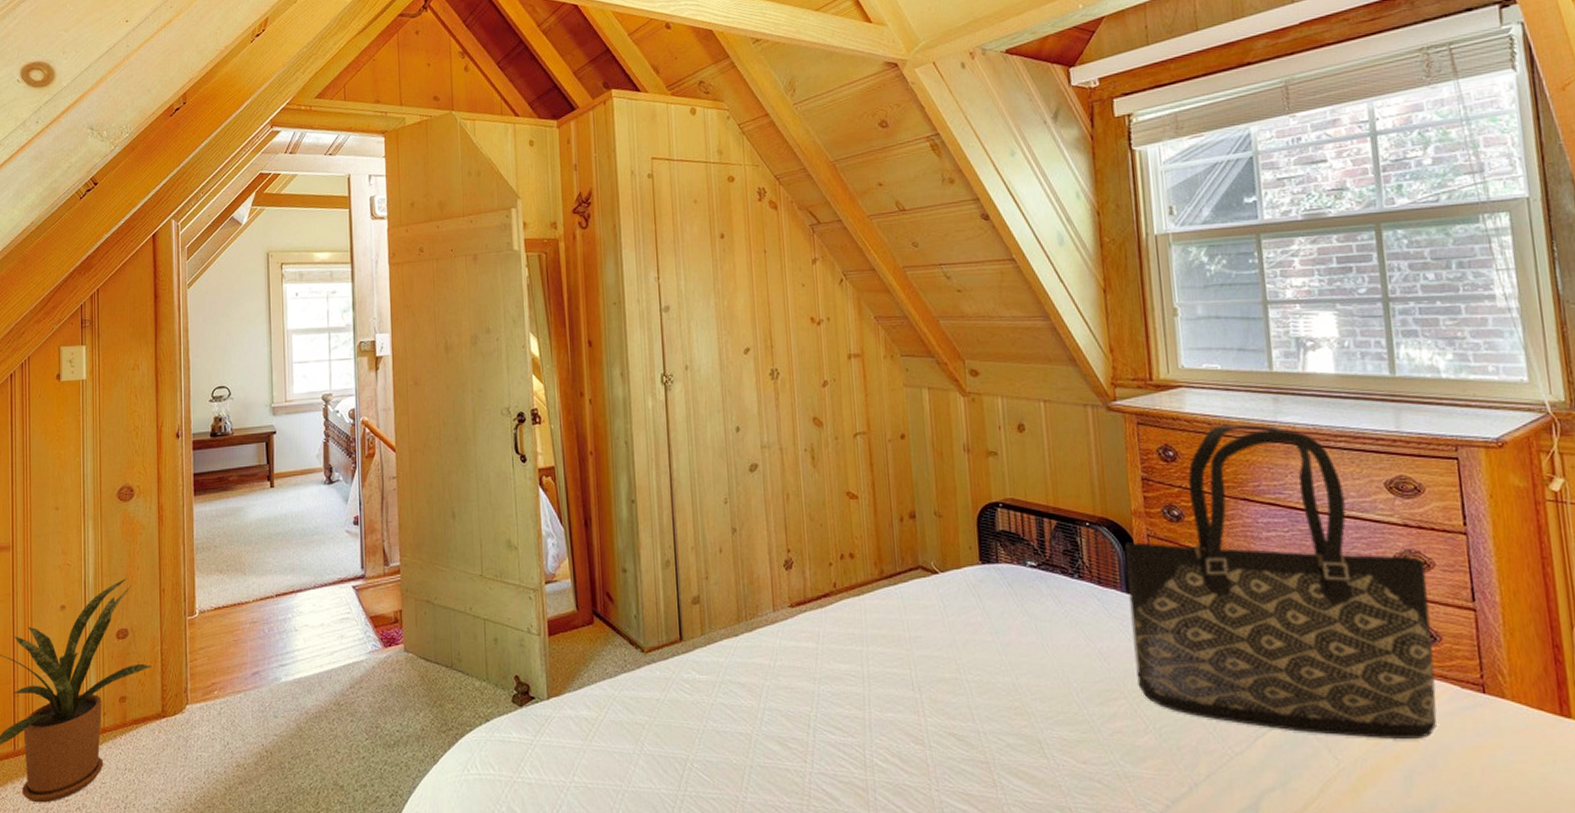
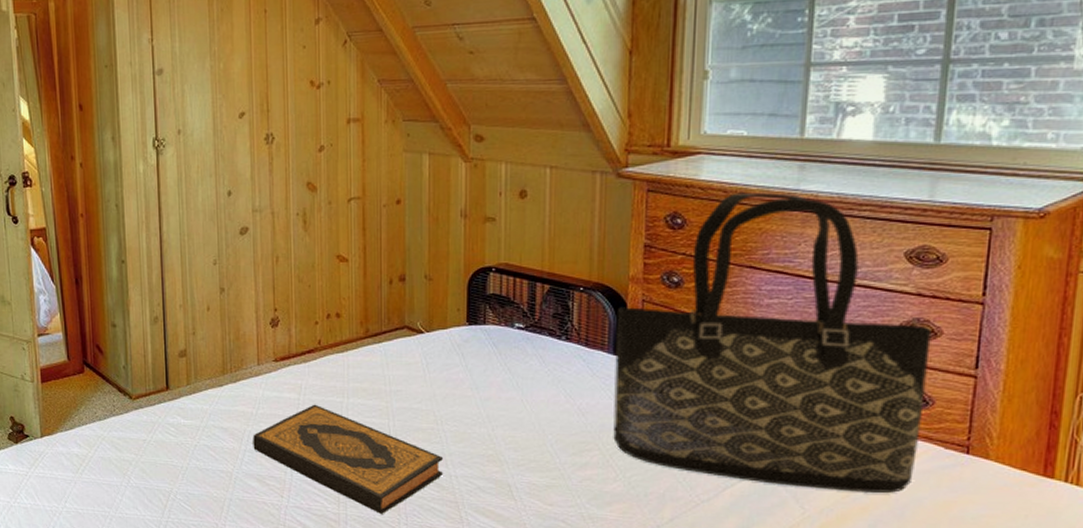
hardback book: none [771,654,971,779] -> present [253,404,443,514]

